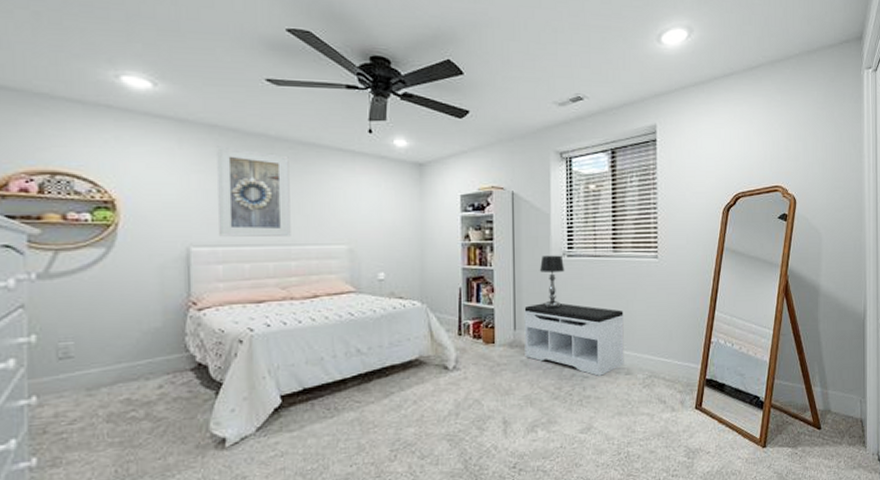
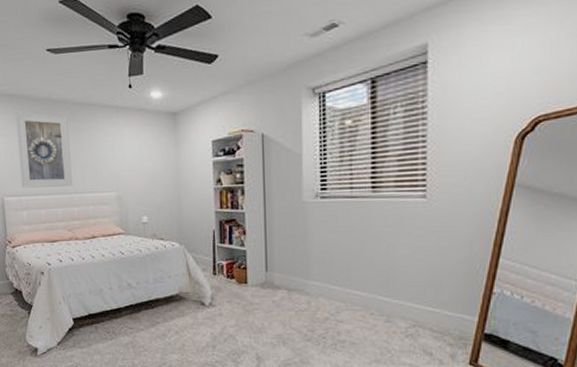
bench: present [524,302,624,376] -> none [275,245,384,321]
table lamp: present [539,255,565,308] -> none [290,197,318,251]

